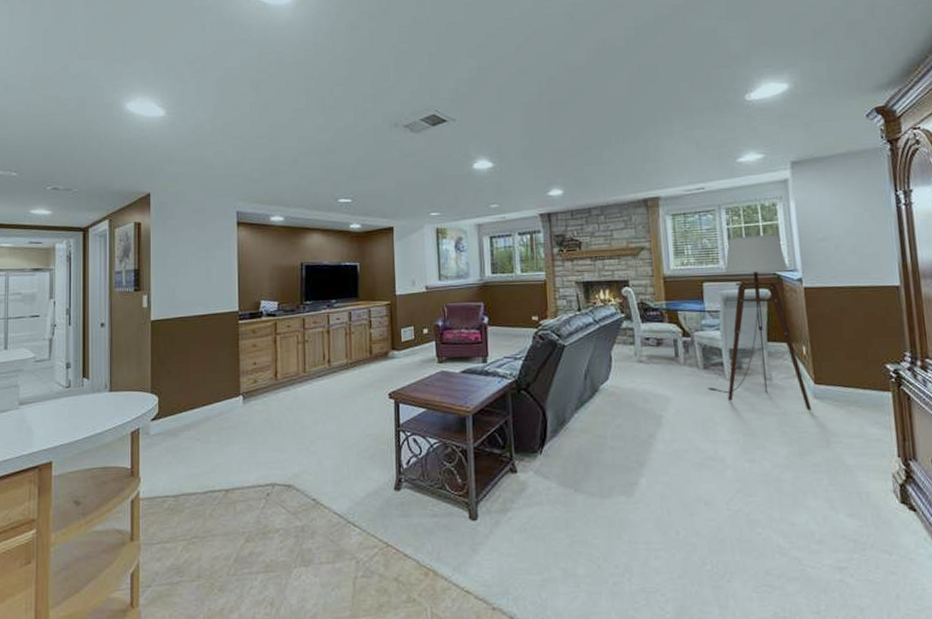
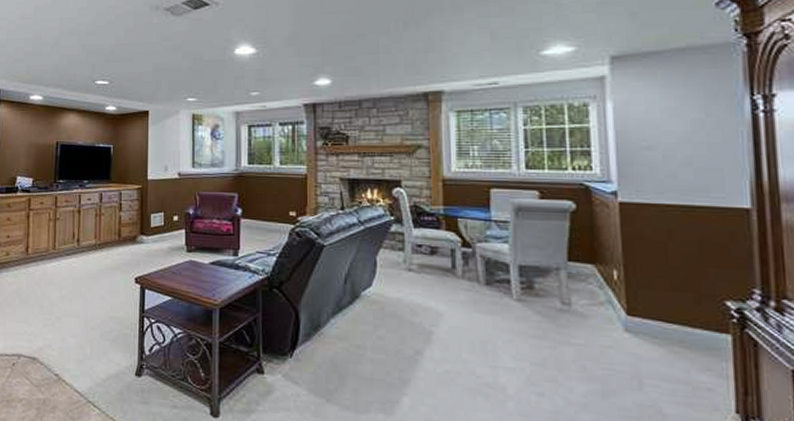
floor lamp: present [707,234,812,410] -> none [488,139,621,345]

